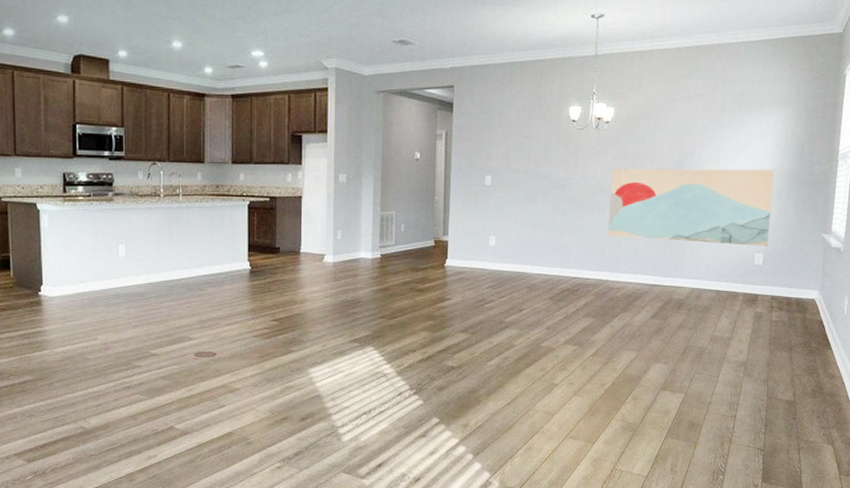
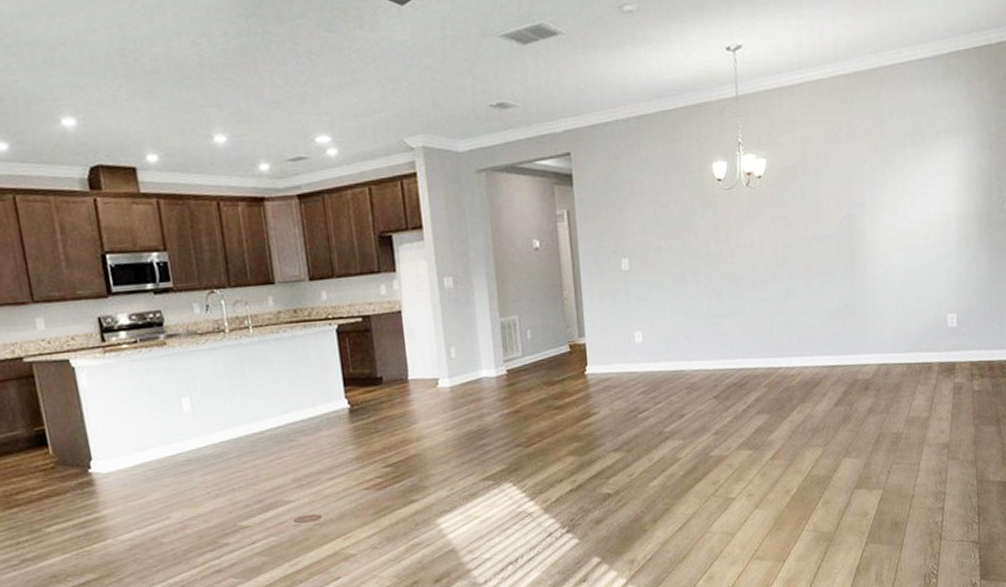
wall art: present [608,168,774,246] -> none [771,212,960,315]

